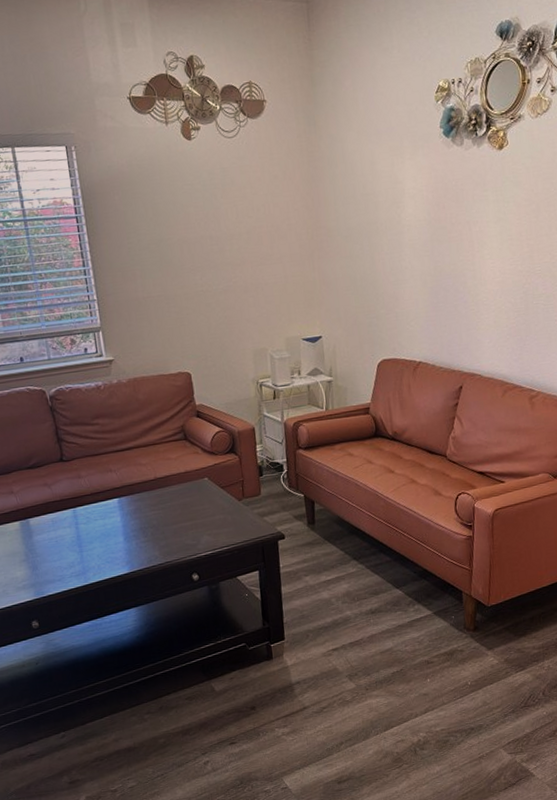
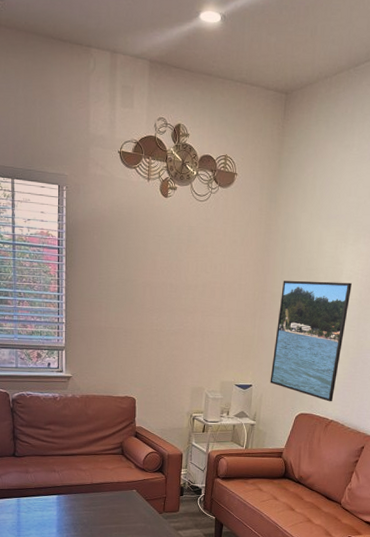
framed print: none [338,202,418,342] -> present [270,280,352,402]

